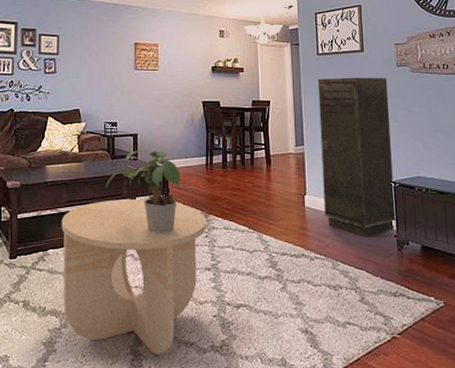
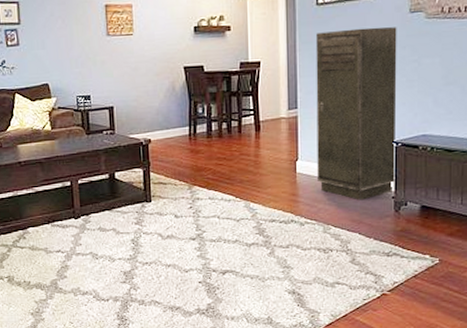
side table: present [61,199,207,354] -> none [39,174,191,319]
potted plant: present [105,150,181,234] -> none [82,122,162,208]

